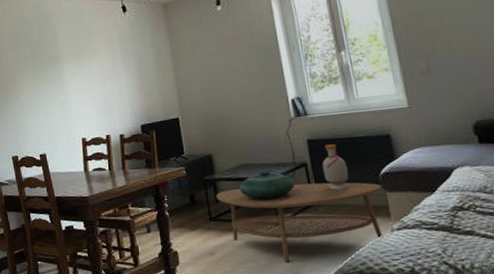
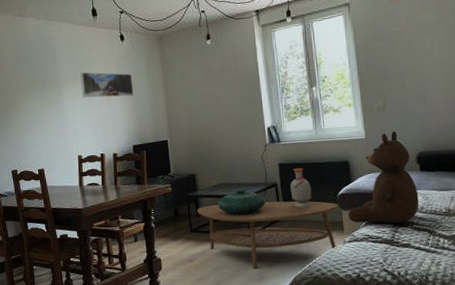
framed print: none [81,47,140,75] -> present [80,72,134,98]
teddy bear: none [394,98,482,207] -> present [348,131,419,224]

